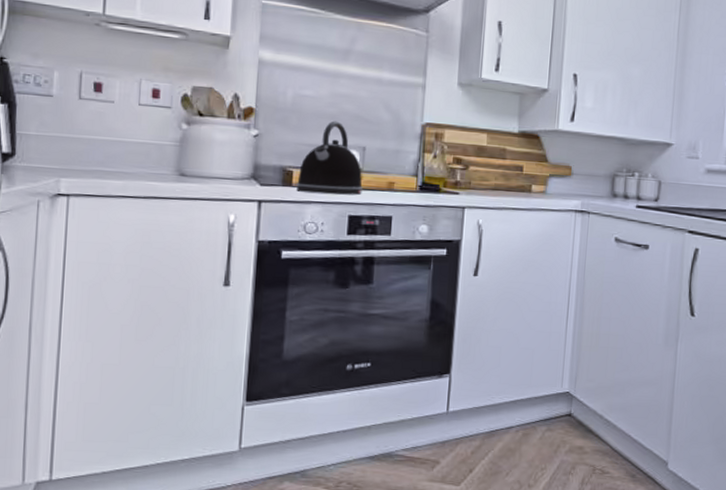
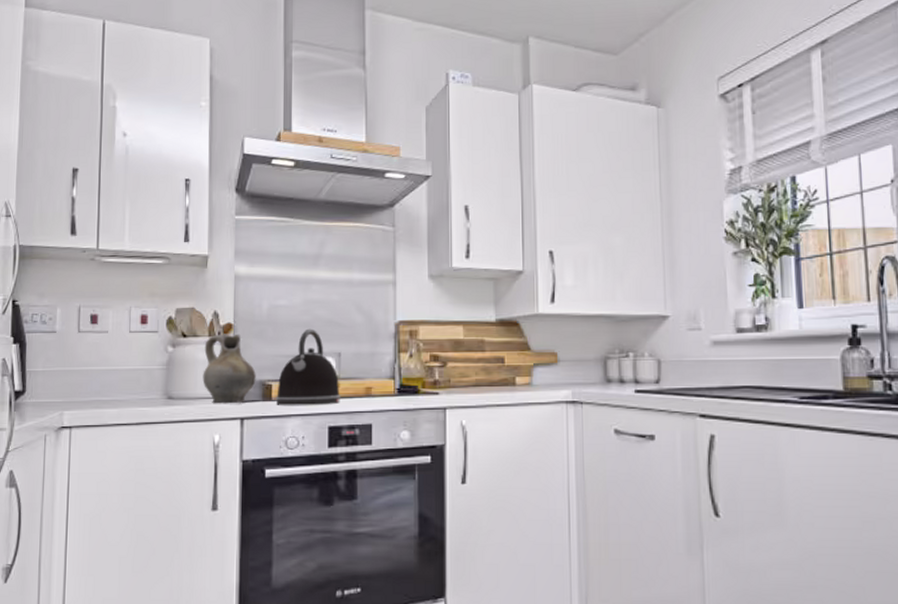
ceramic jug: none [219,117,277,186] -> present [202,333,256,404]

